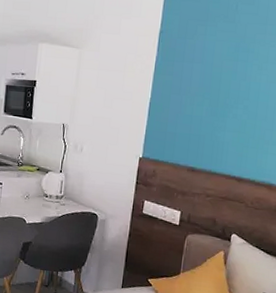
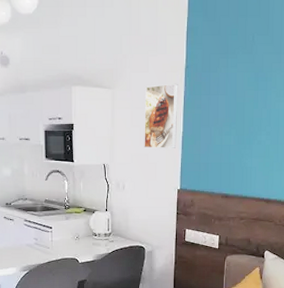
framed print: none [107,47,151,114] -> present [144,83,178,148]

